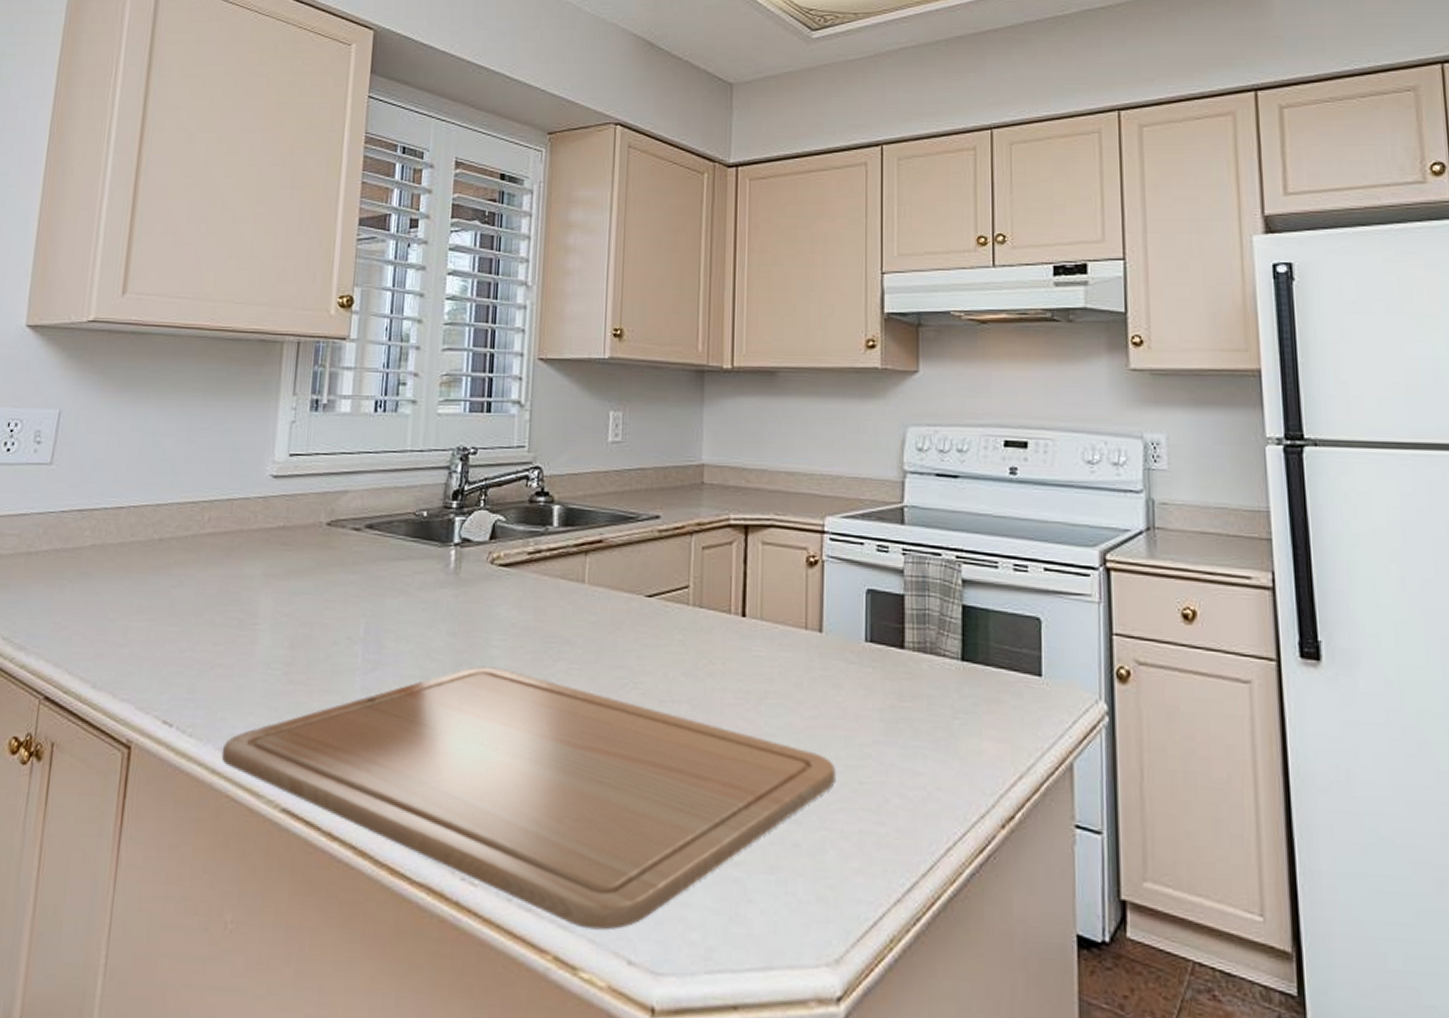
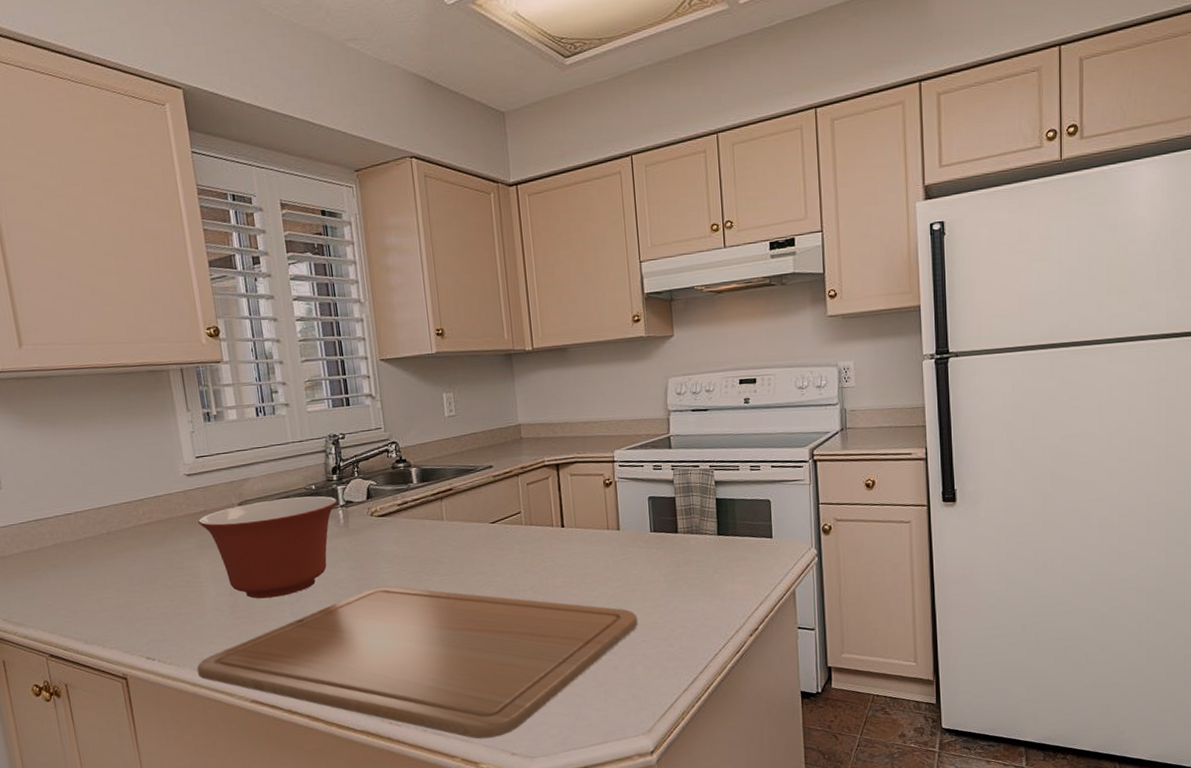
mixing bowl: none [272,523,453,661] -> present [198,496,338,599]

